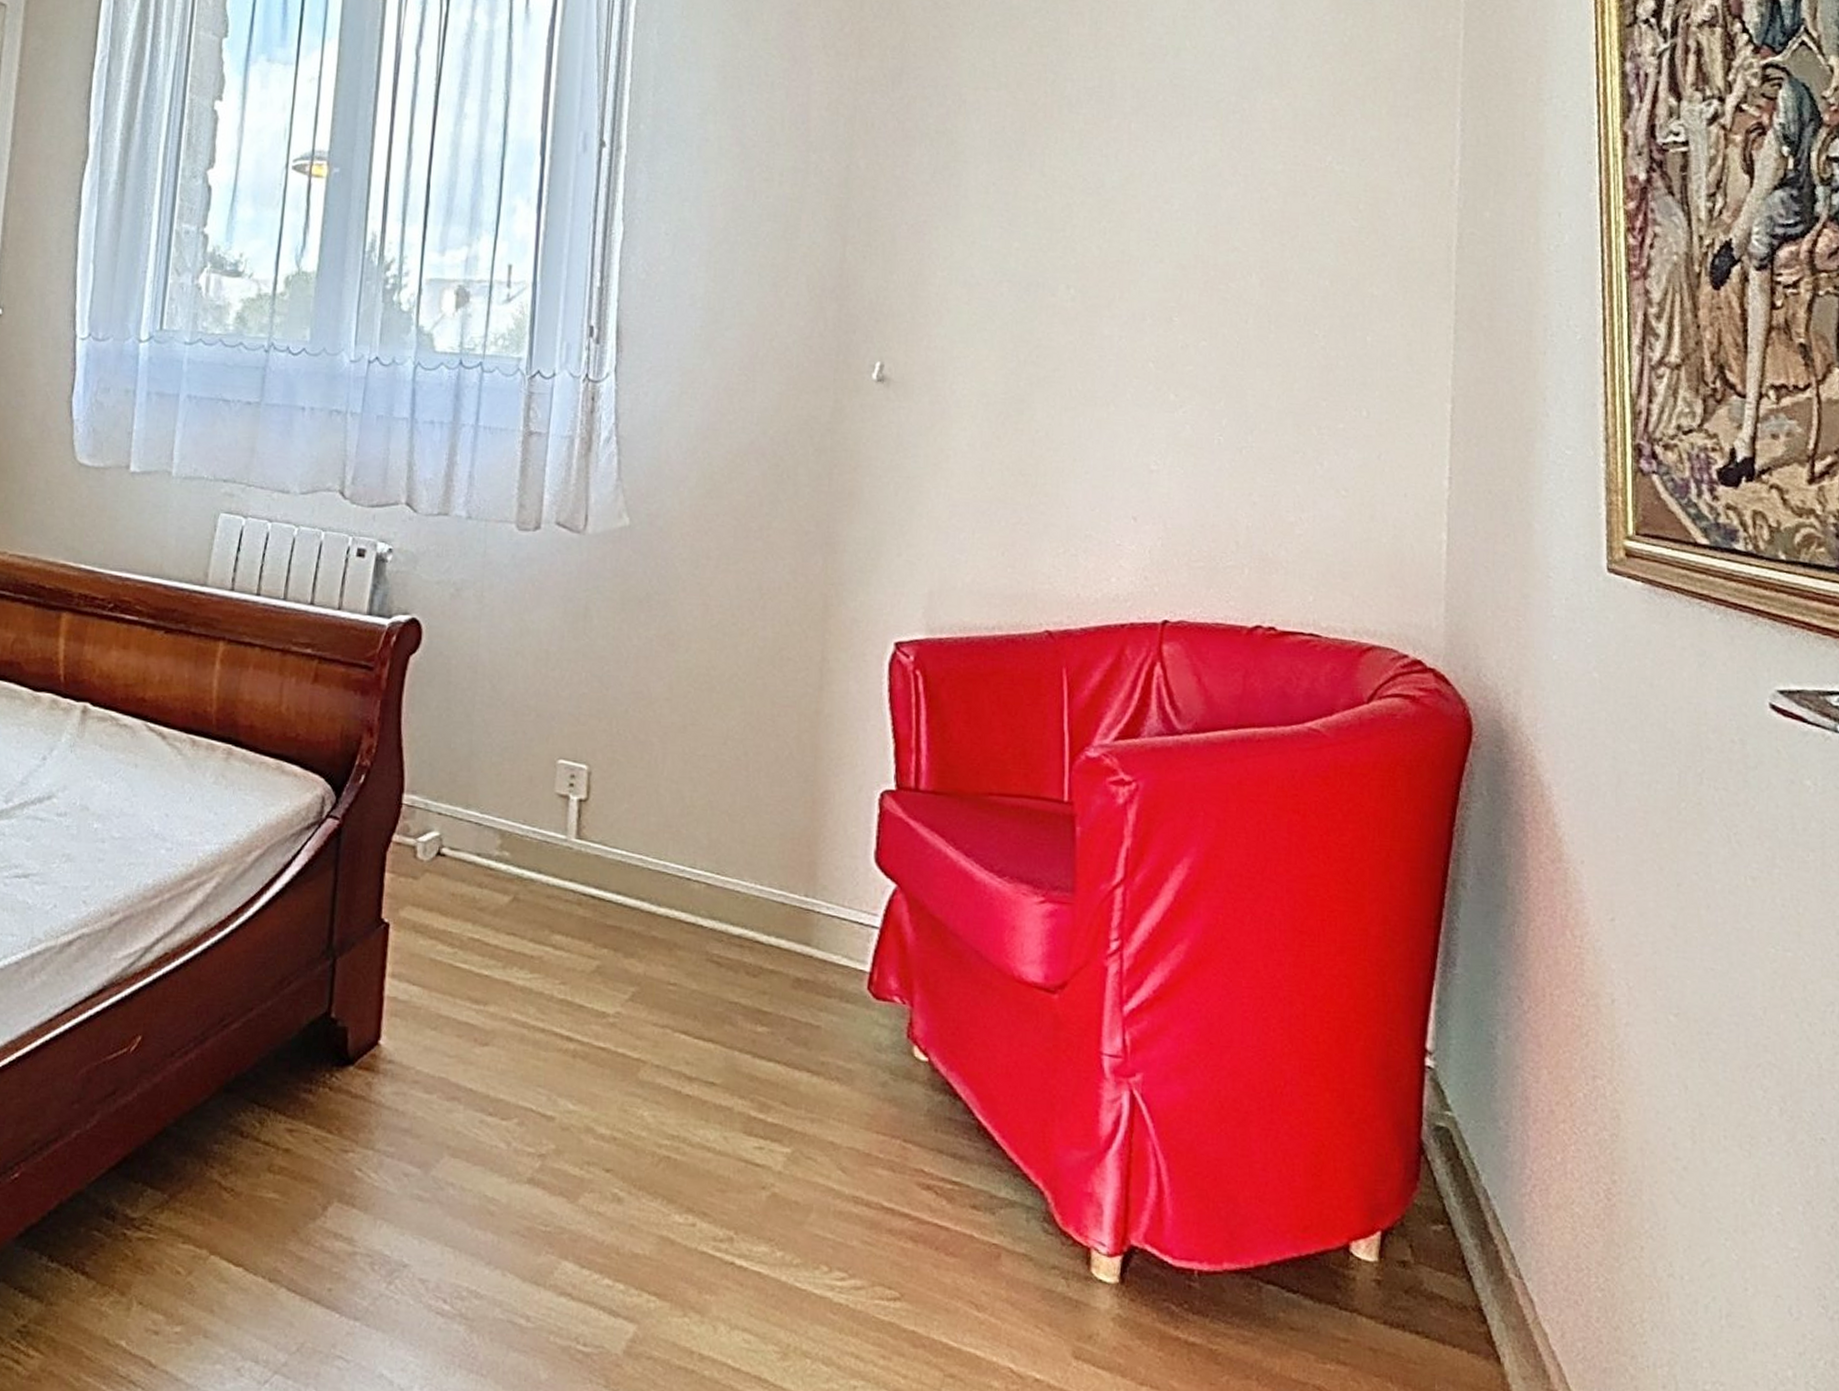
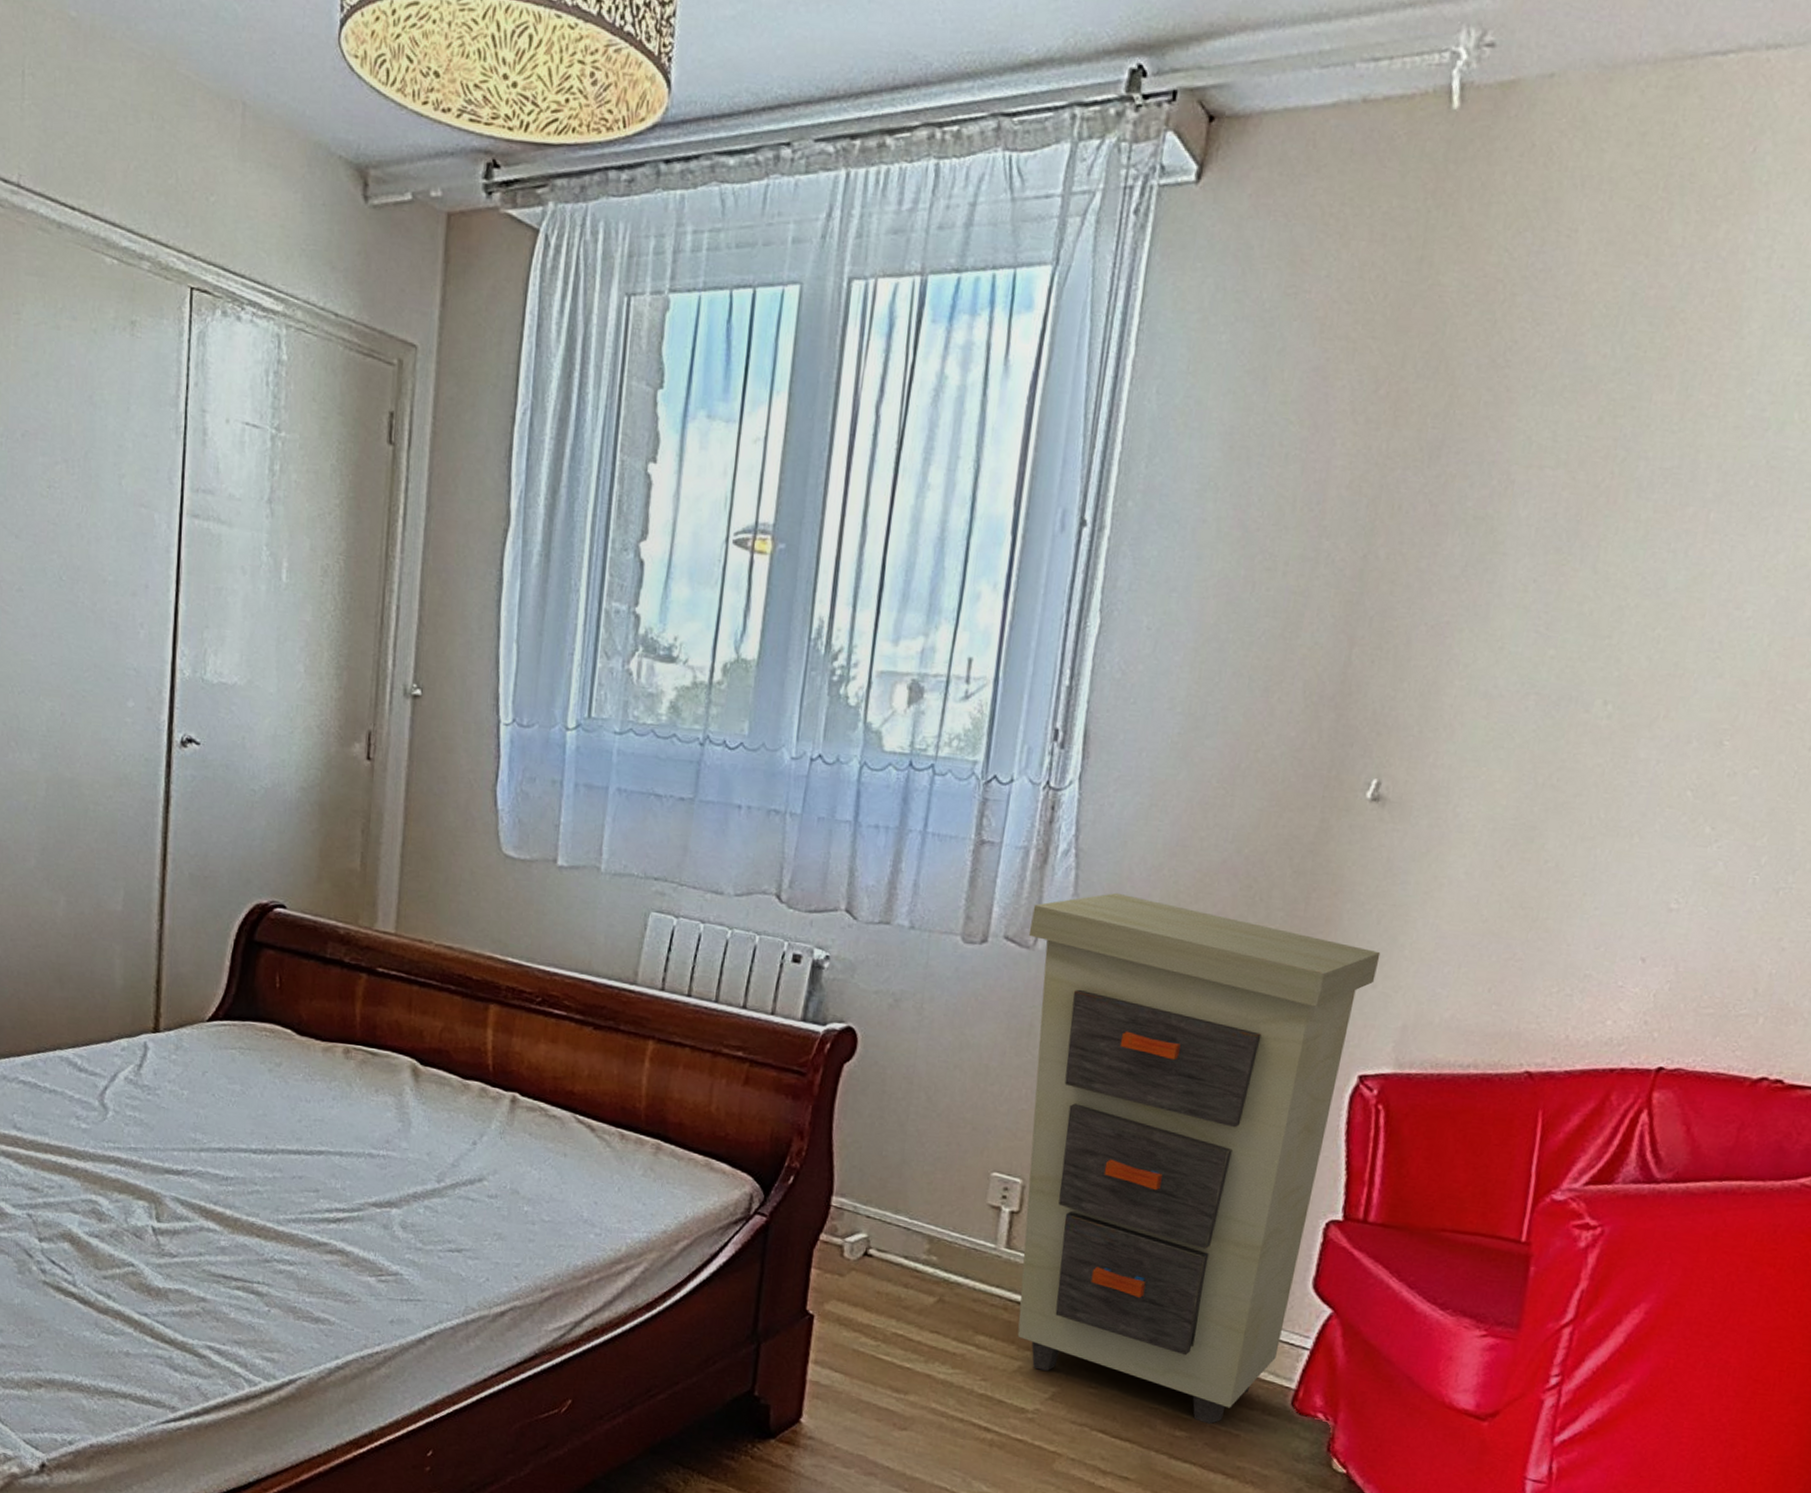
cabinet: none [578,476,901,1017] -> present [1017,892,1381,1425]

